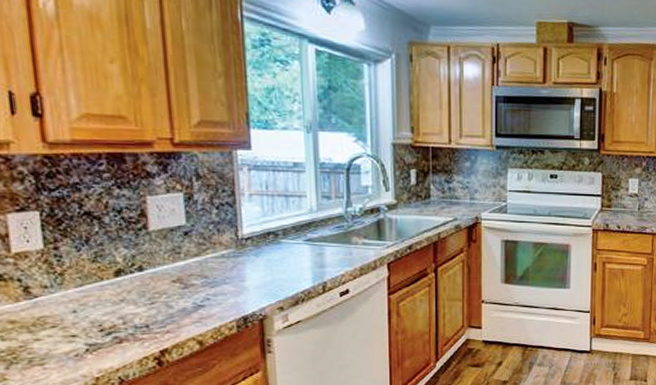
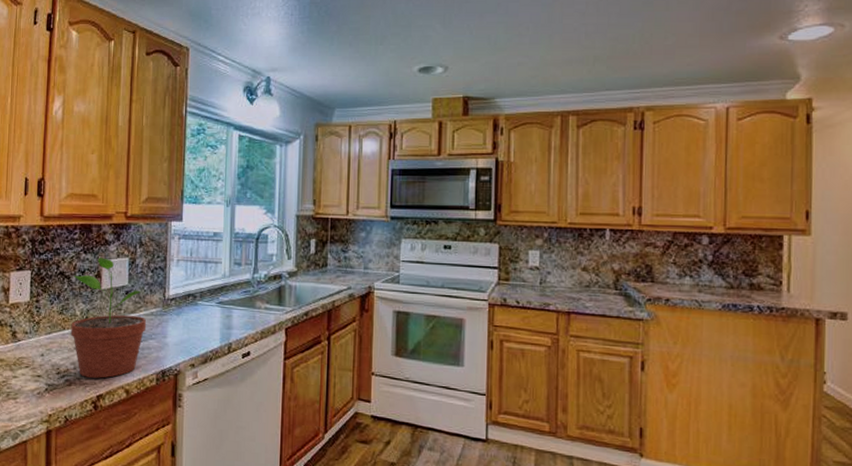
potted plant: none [106,192,218,332] -> present [71,256,147,378]

